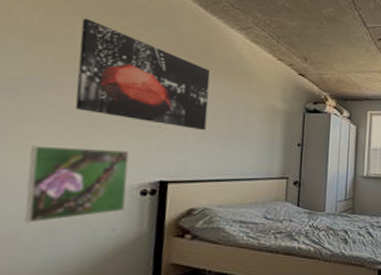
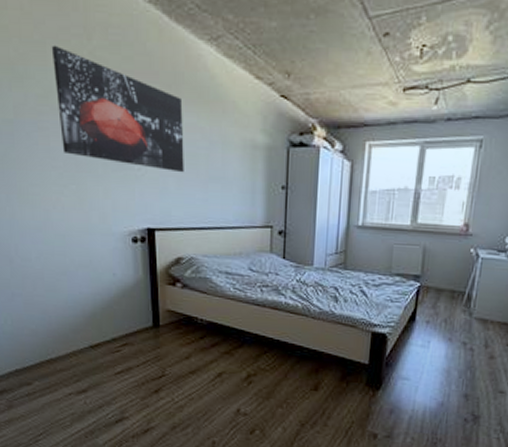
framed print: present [25,145,130,224] -> none [36,191,121,266]

